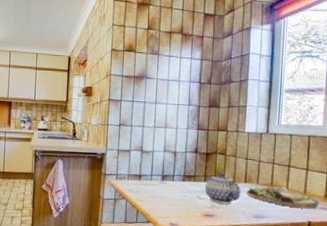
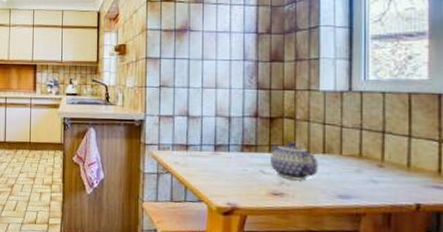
dinner plate: present [247,185,320,209] -> none [327,156,431,188]

